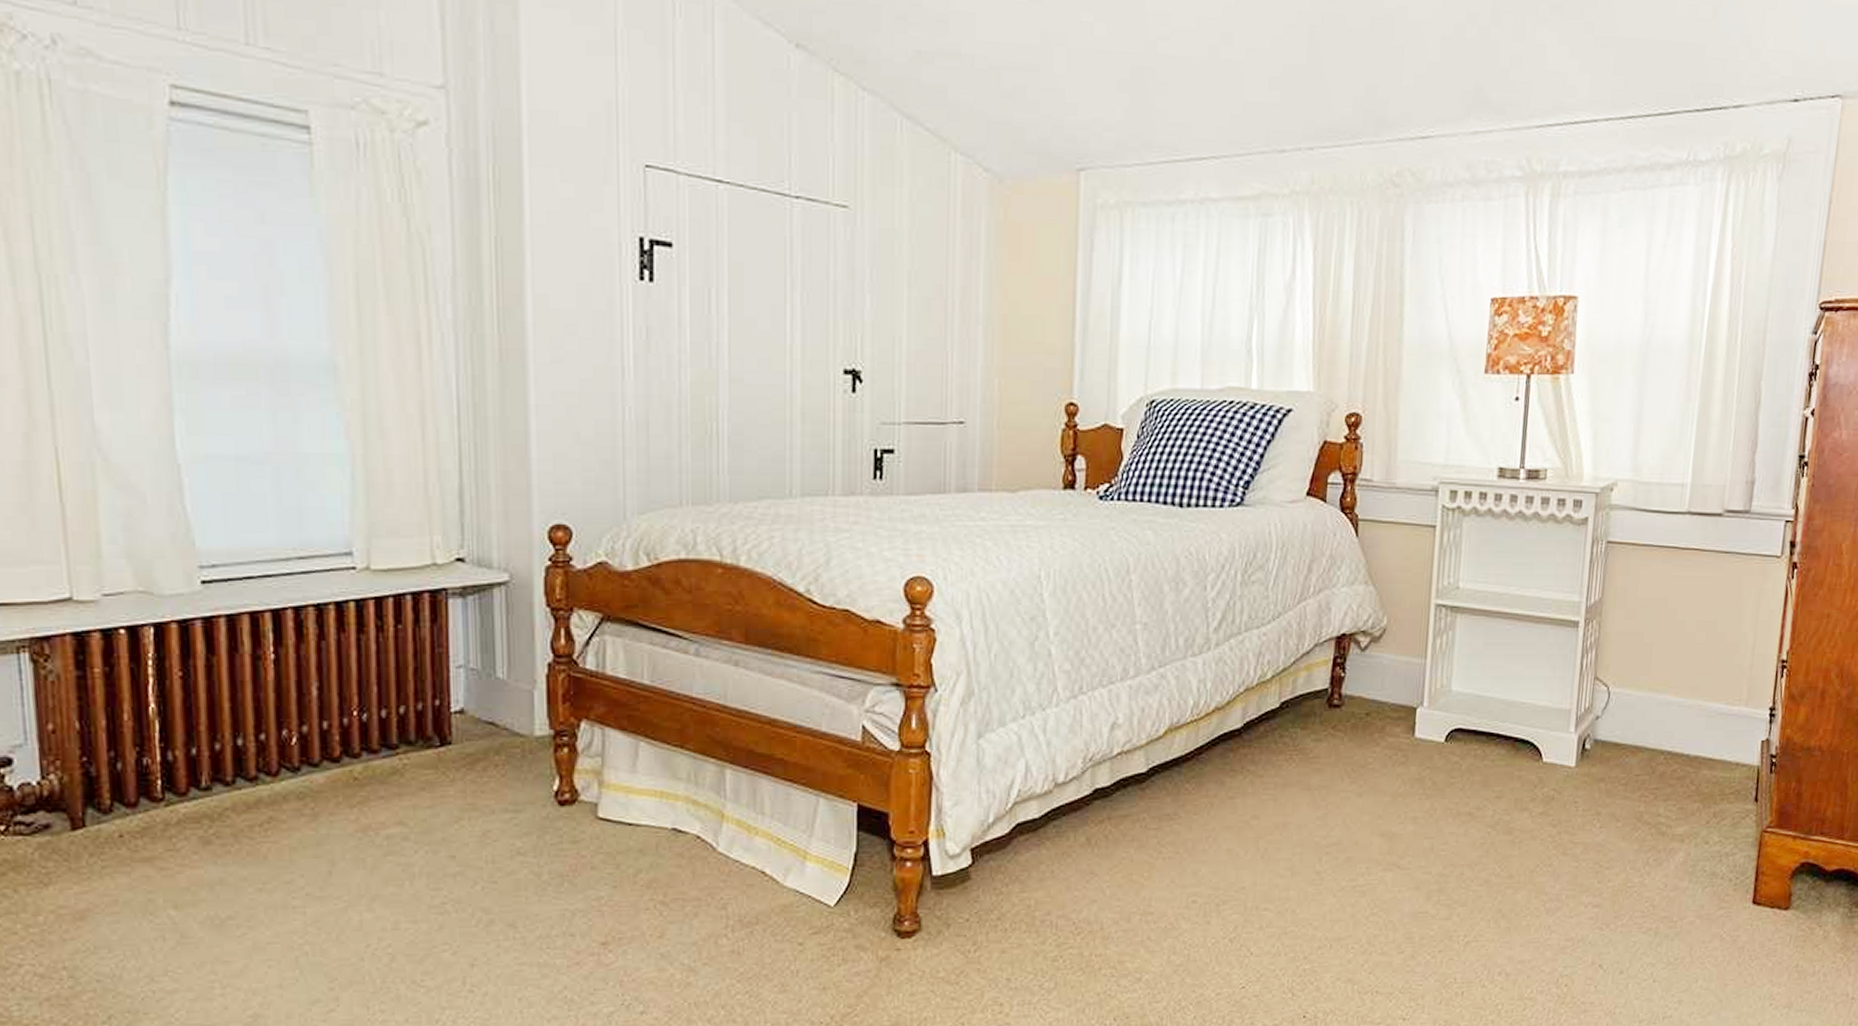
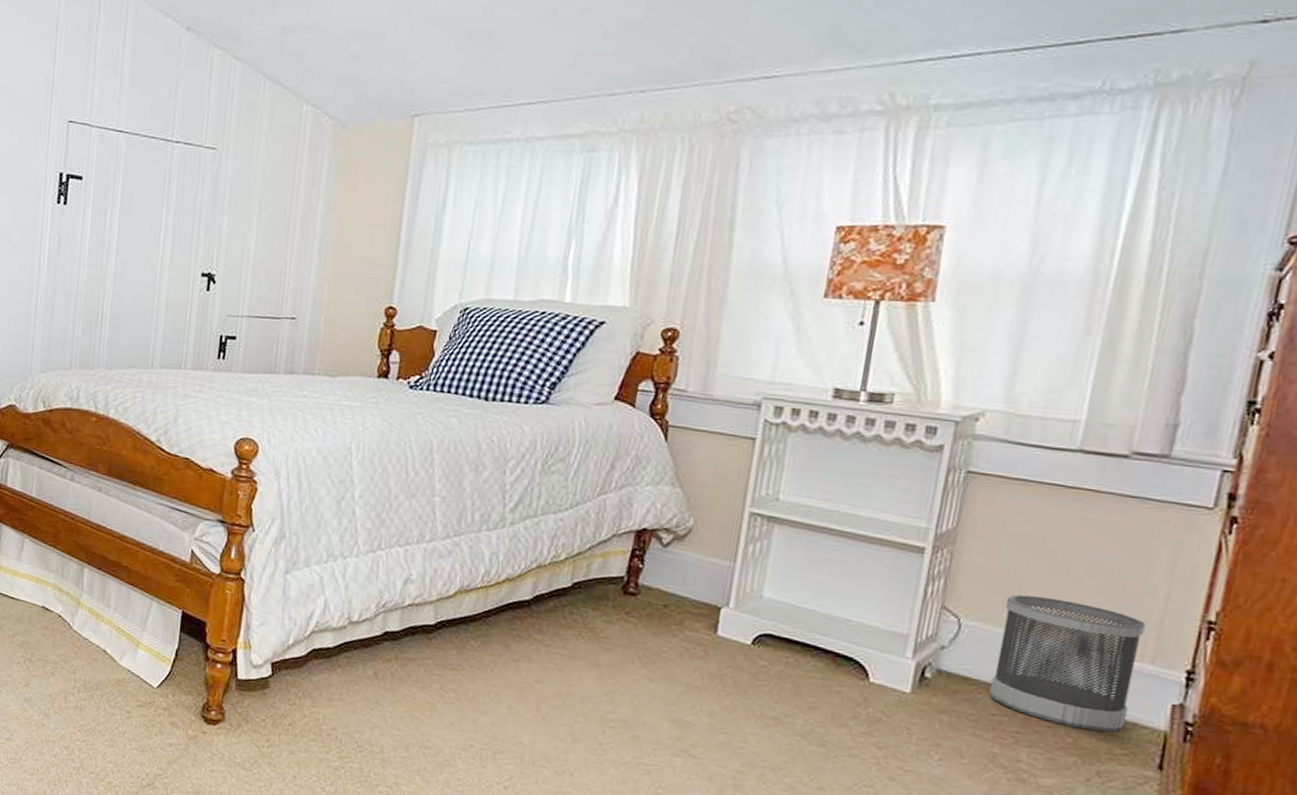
wastebasket: none [1633,657,1741,776] -> present [988,594,1146,733]

